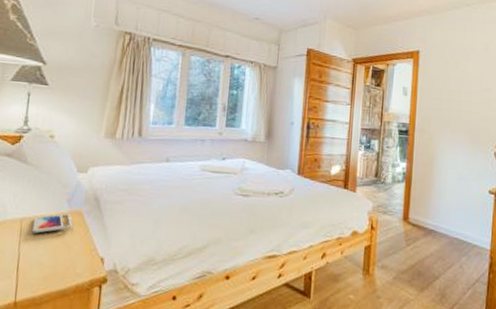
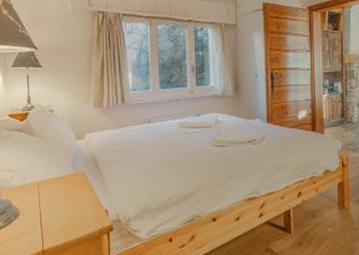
smartphone: present [32,214,73,234] -> none [47,175,79,193]

